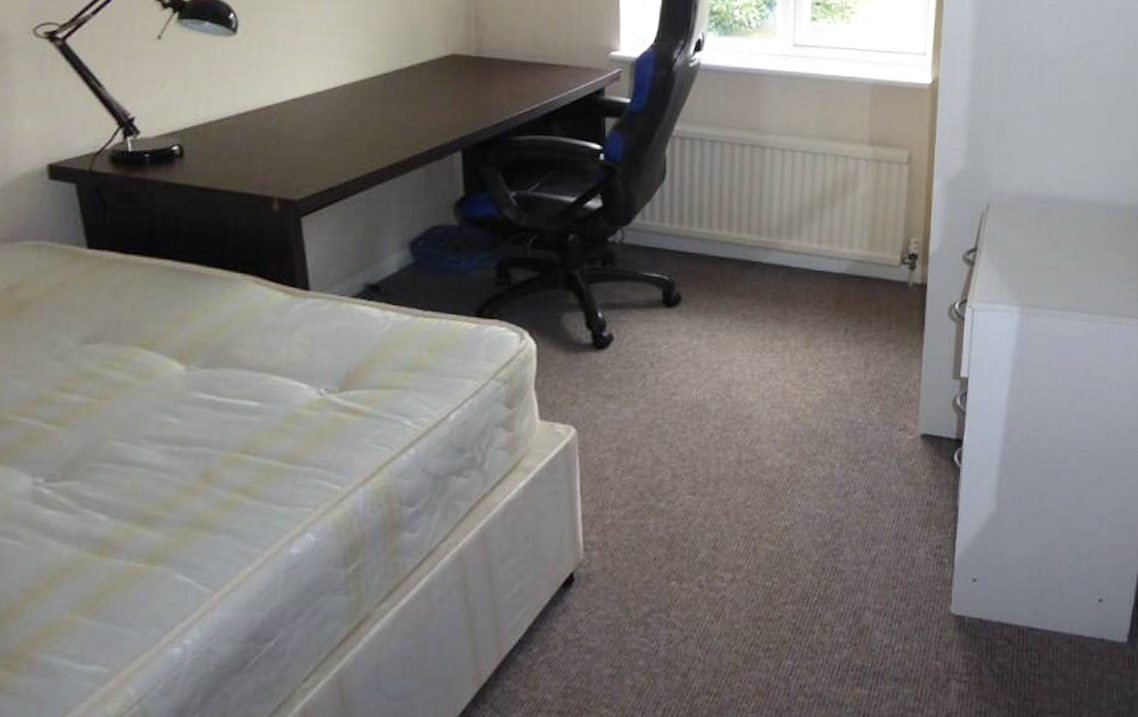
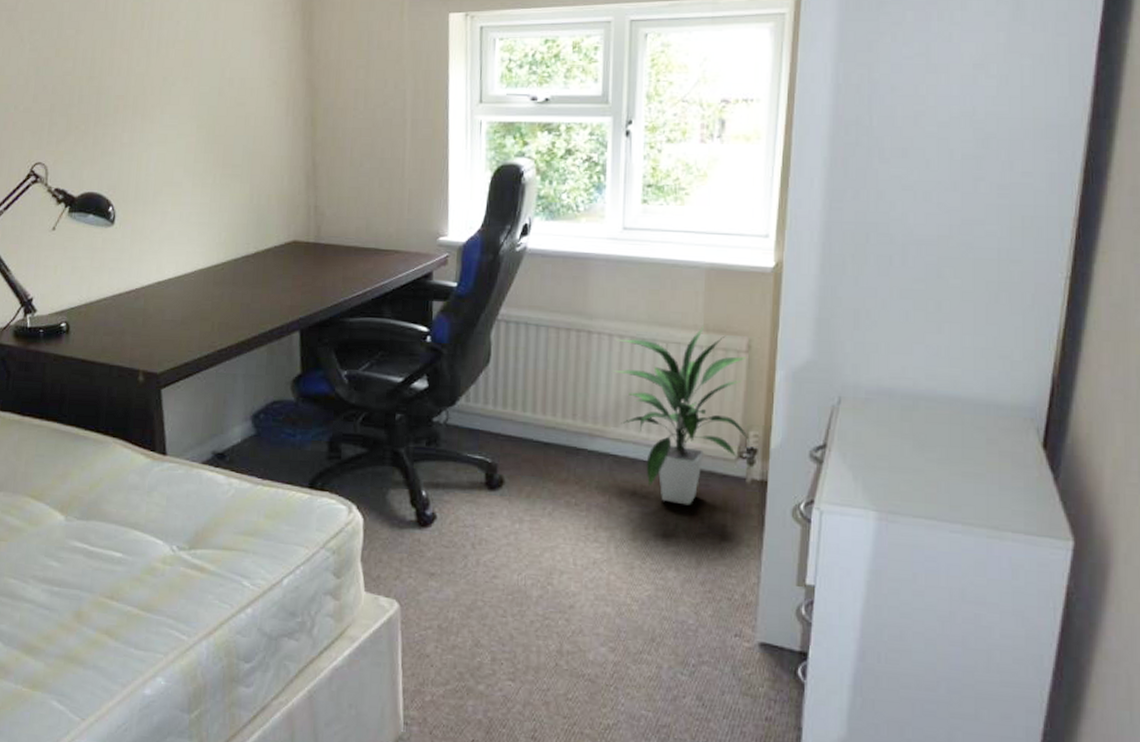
indoor plant: none [787,140,914,311] -> present [614,326,752,506]

